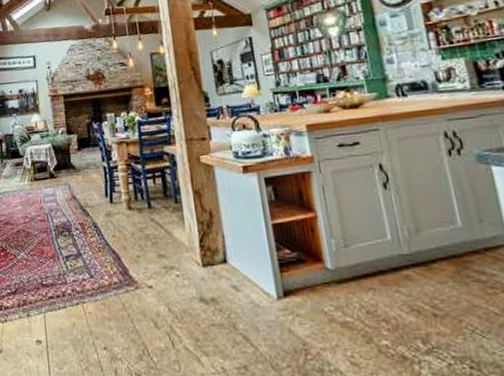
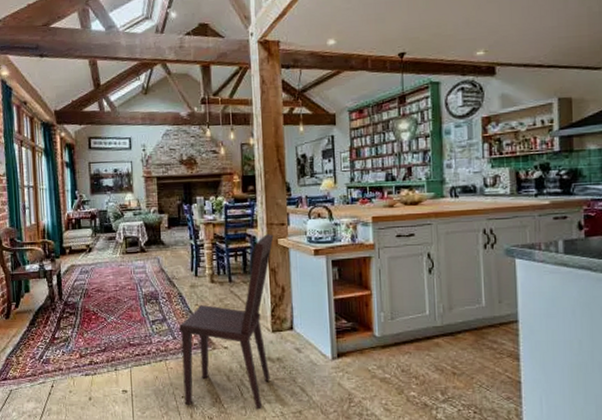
dining chair: none [95,151,206,364] -> present [178,234,274,410]

